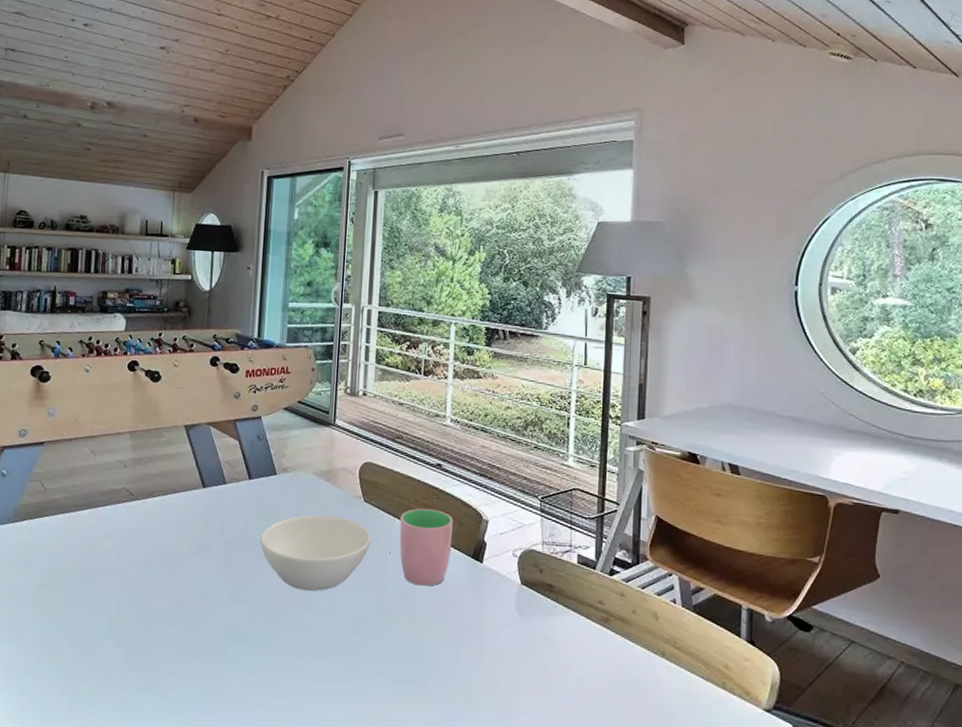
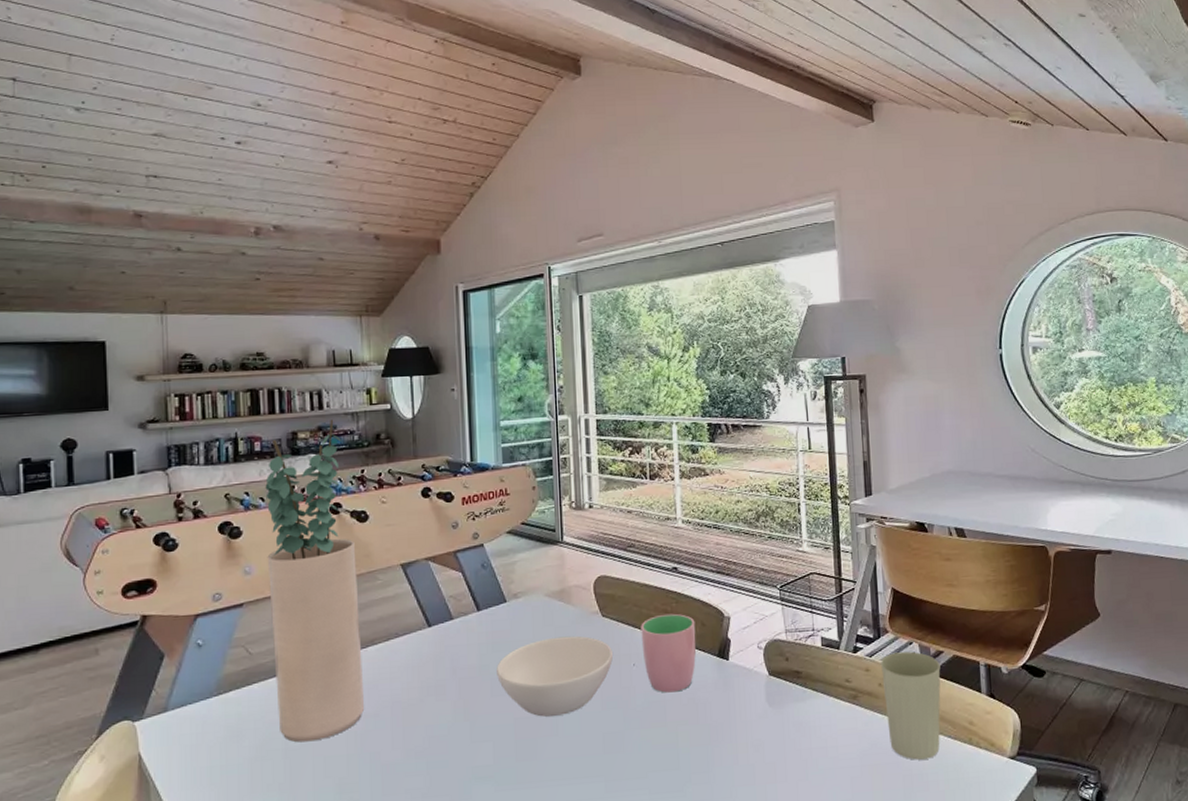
vase: none [62,283,147,578] -> present [265,419,365,743]
cup: none [636,582,699,696] -> present [881,651,941,760]

